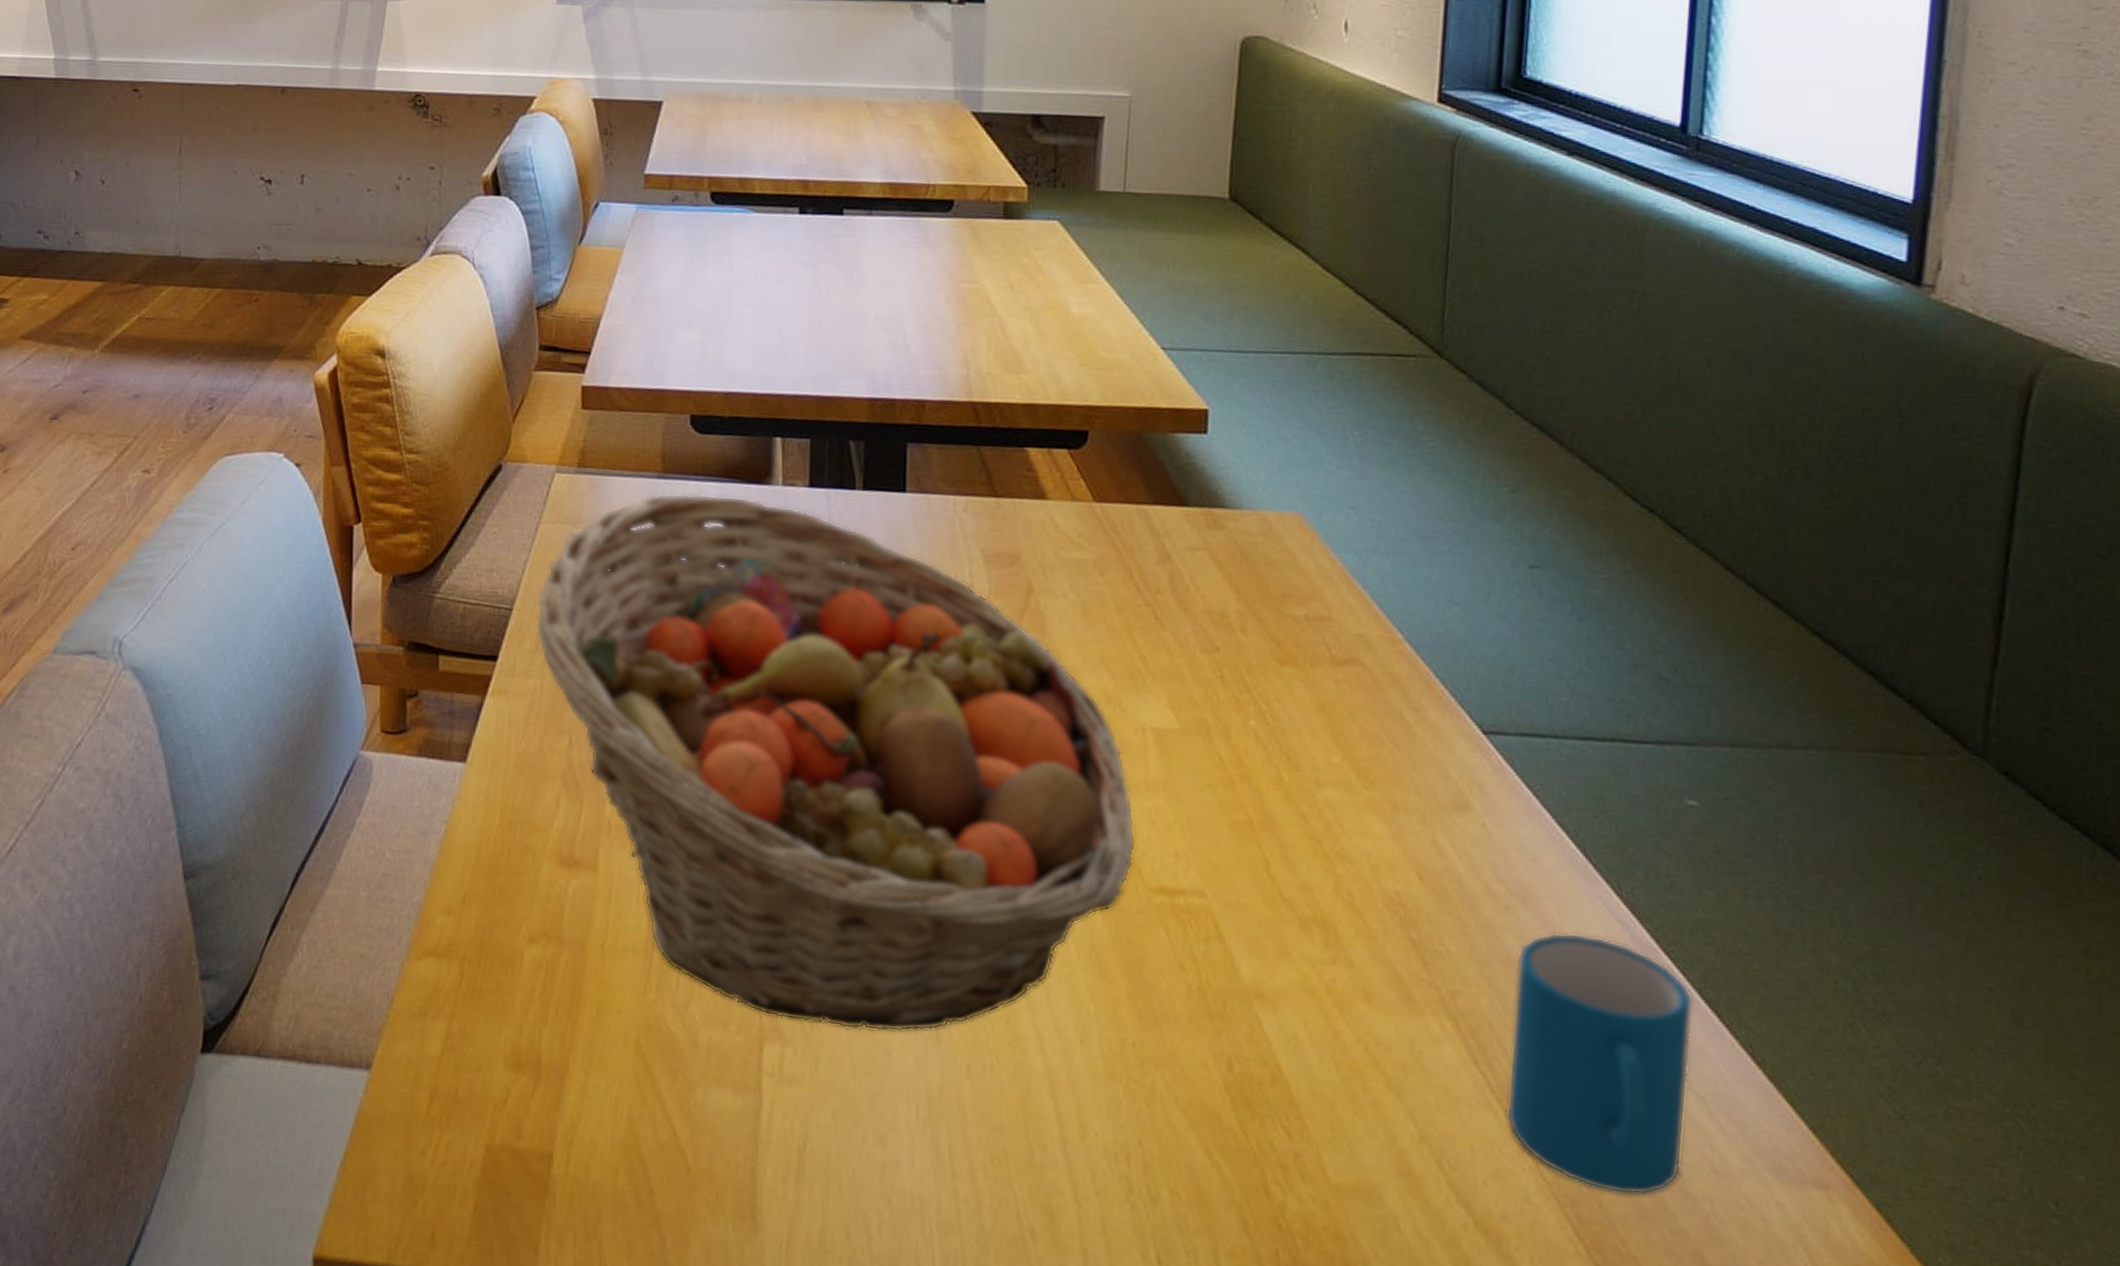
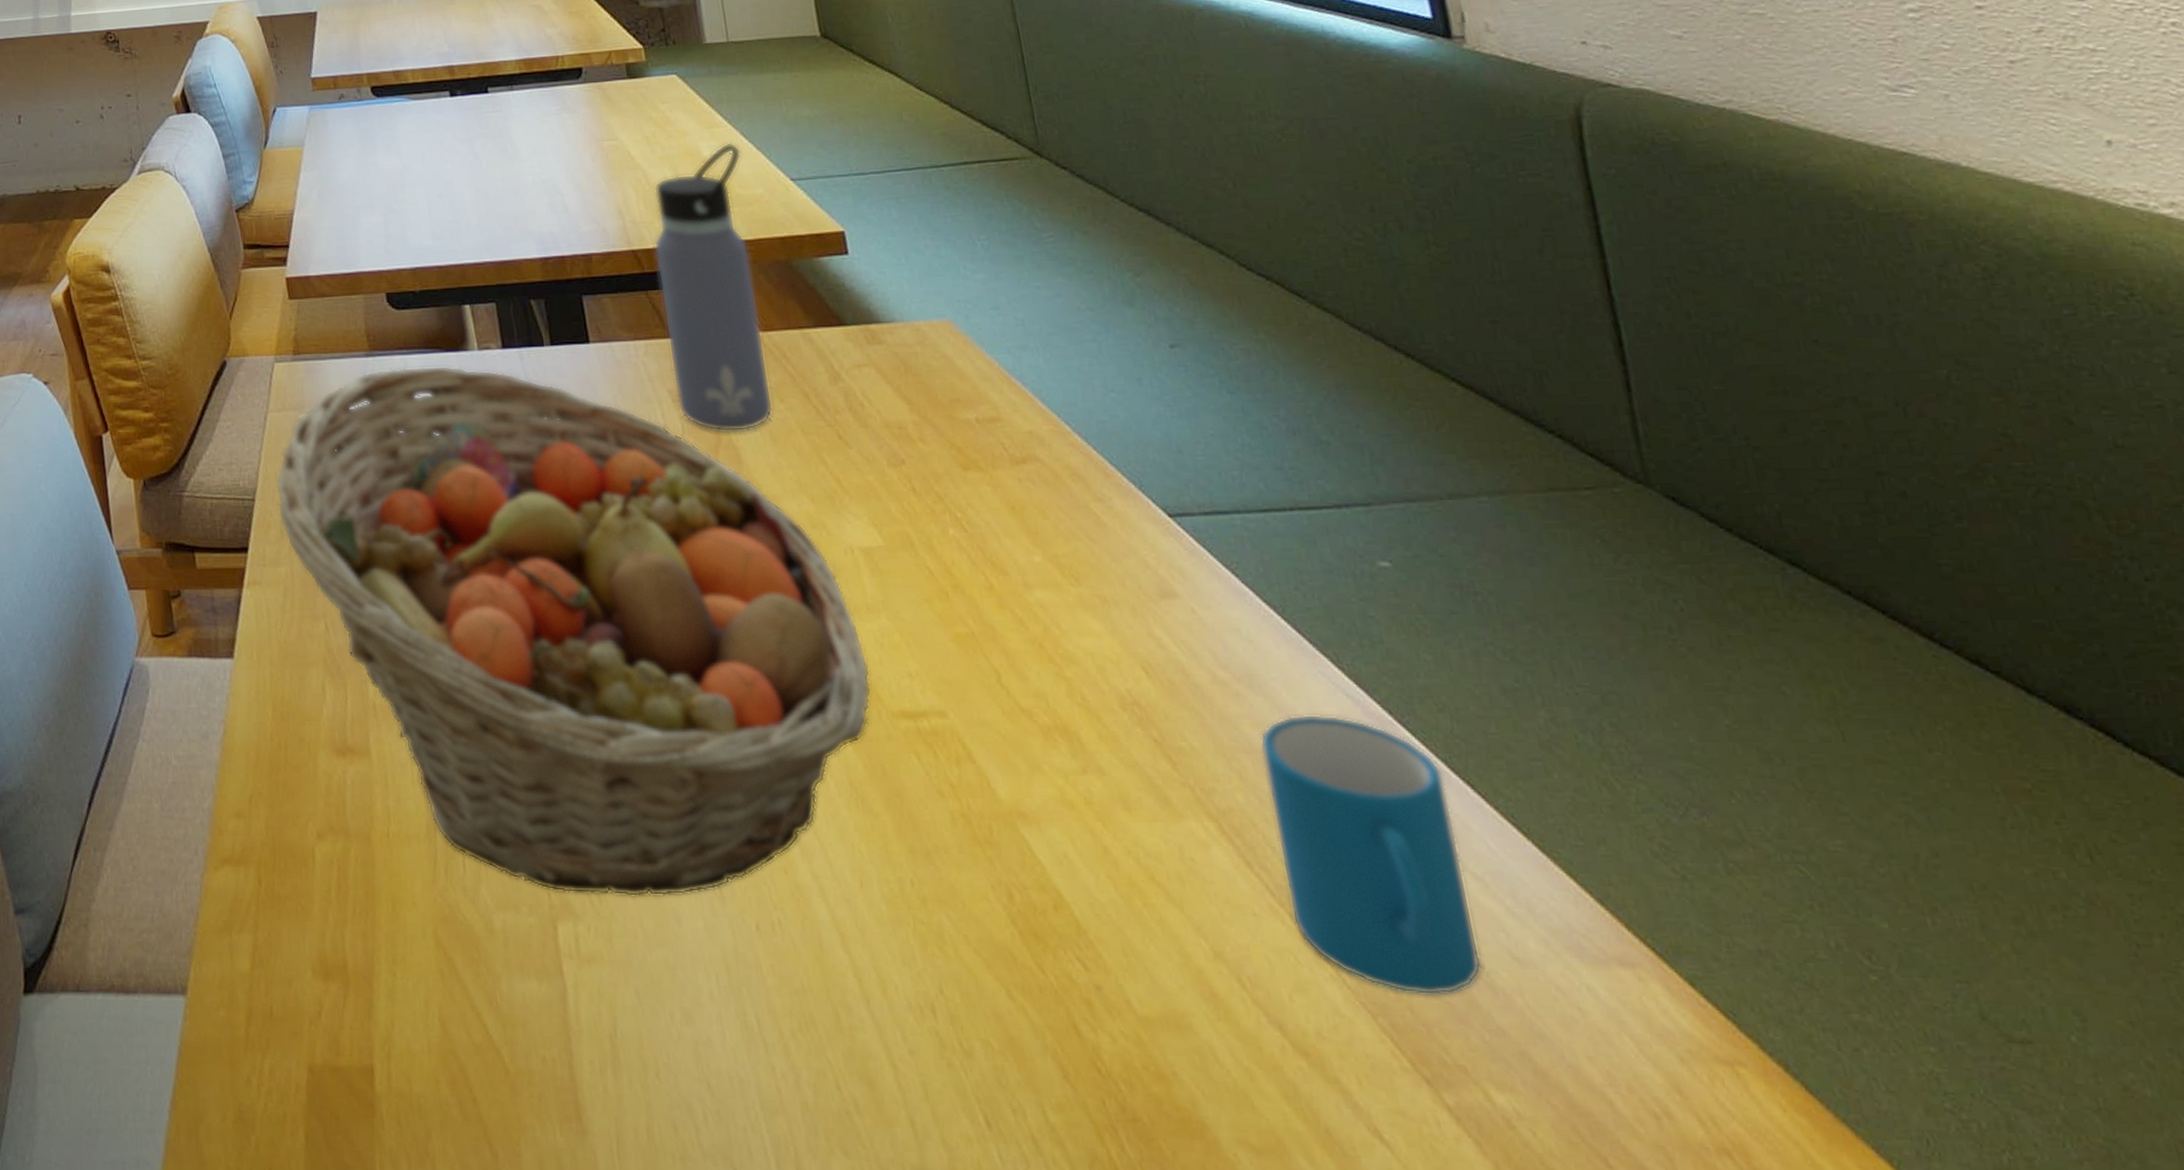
water bottle: none [989,301,1114,601] -> present [653,142,774,432]

